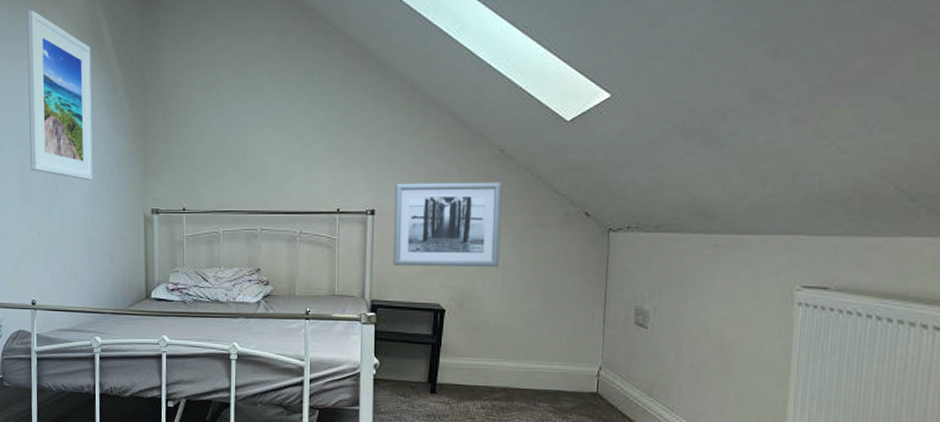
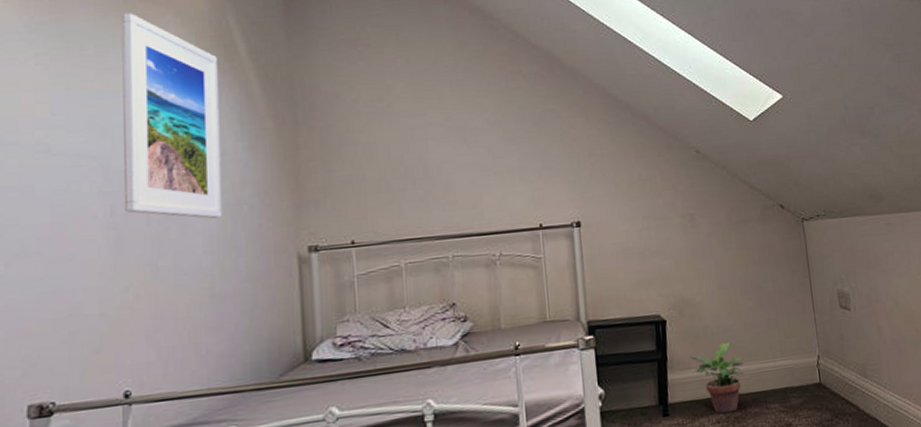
wall art: present [393,182,502,268] -> none [598,182,712,280]
potted plant: none [461,338,518,402] -> present [688,342,744,414]

